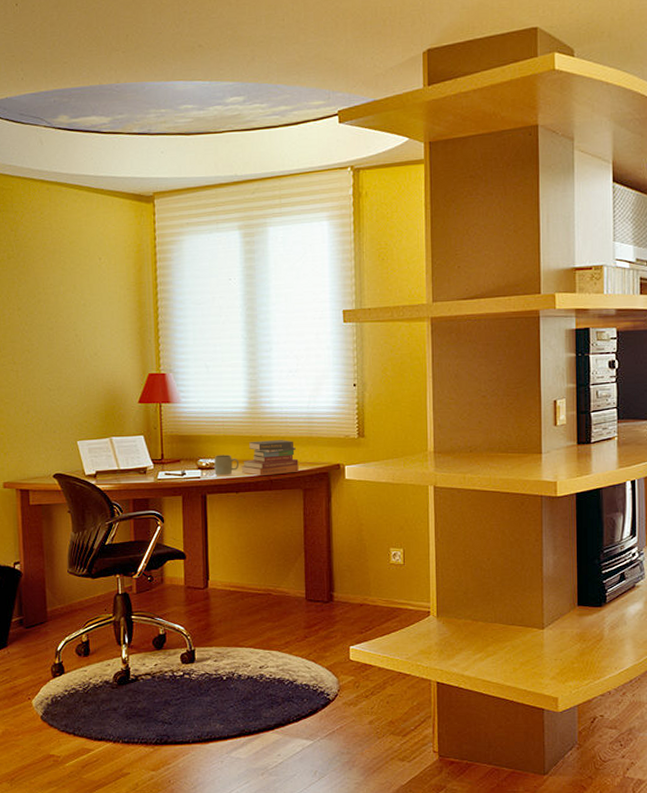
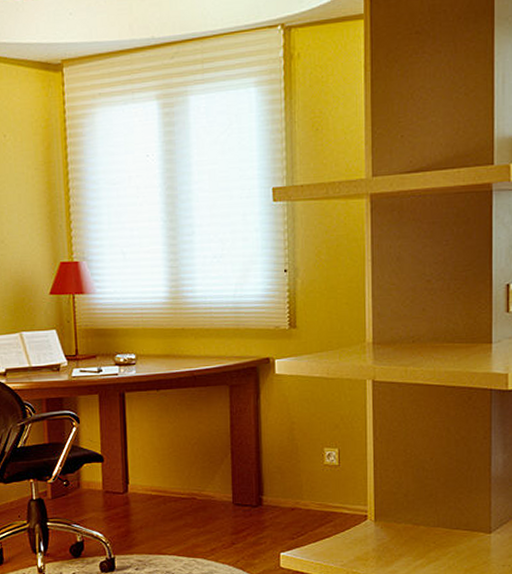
mug: present [214,454,240,476] -> none [132,349,160,372]
books: present [241,440,299,477] -> none [161,332,225,372]

